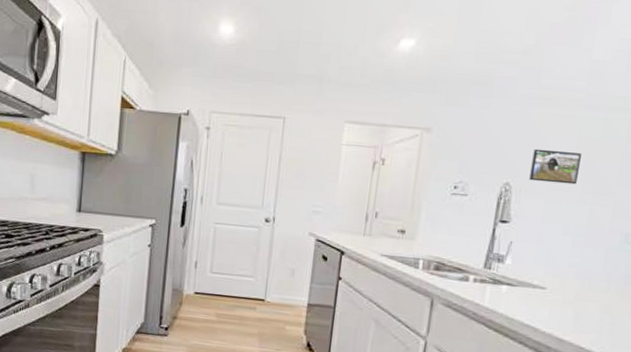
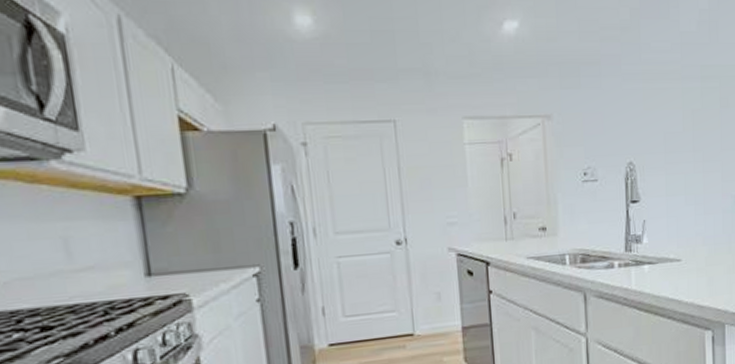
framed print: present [529,148,581,185] -> none [648,123,688,157]

